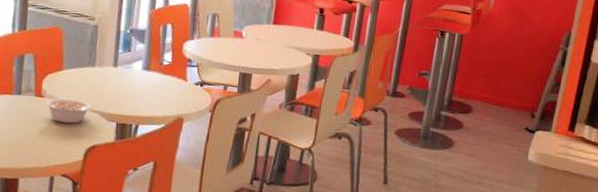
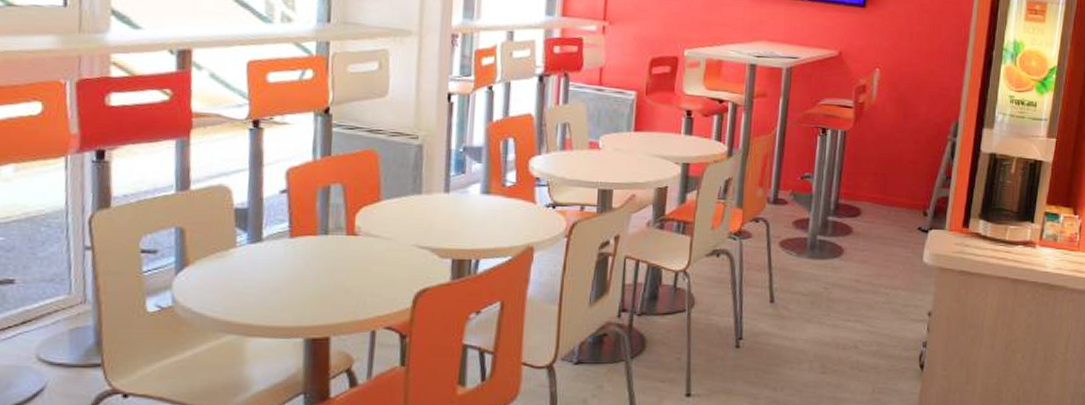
legume: present [45,98,92,124] -> none [360,234,420,265]

